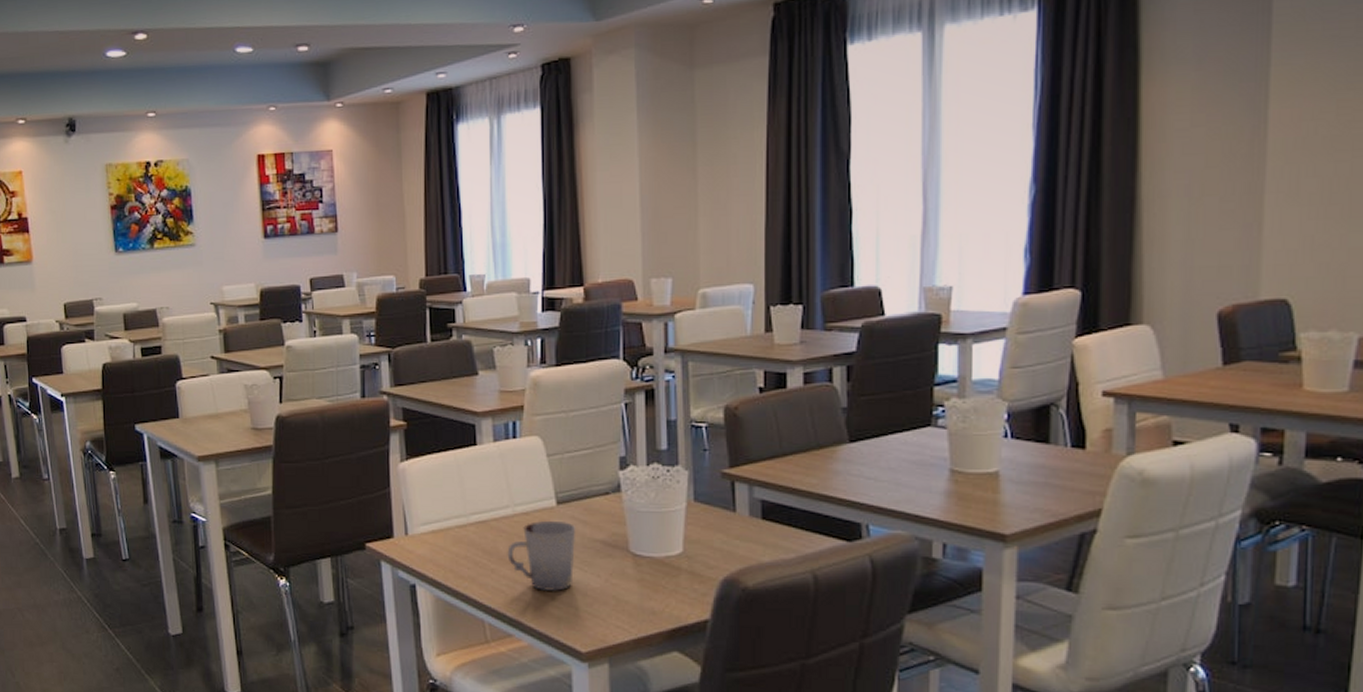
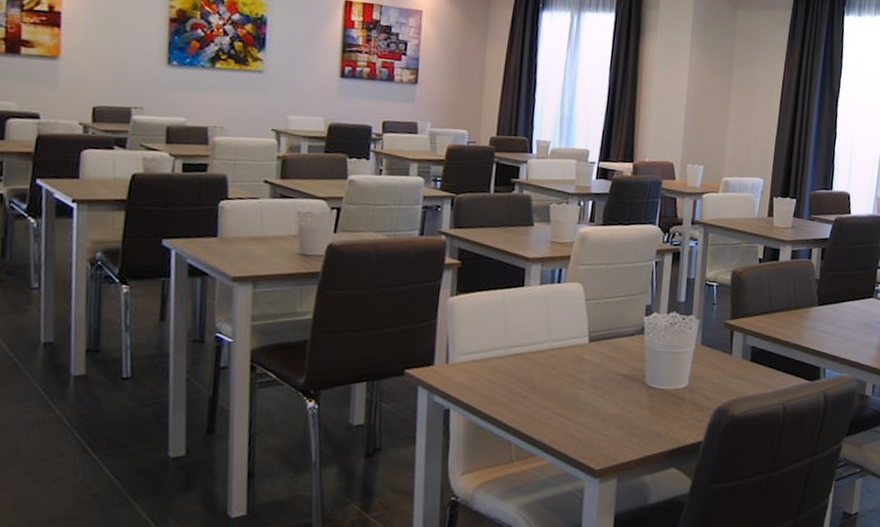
cup: present [507,521,576,591] -> none [539,356,603,416]

